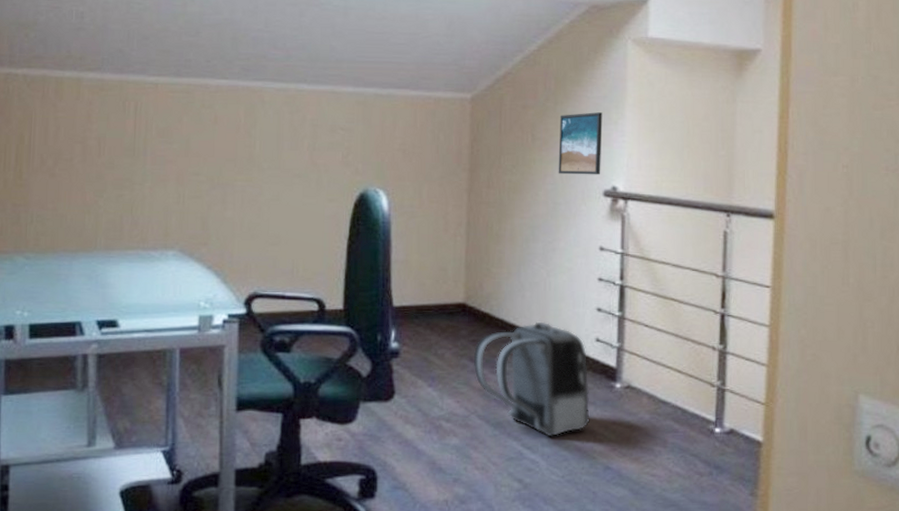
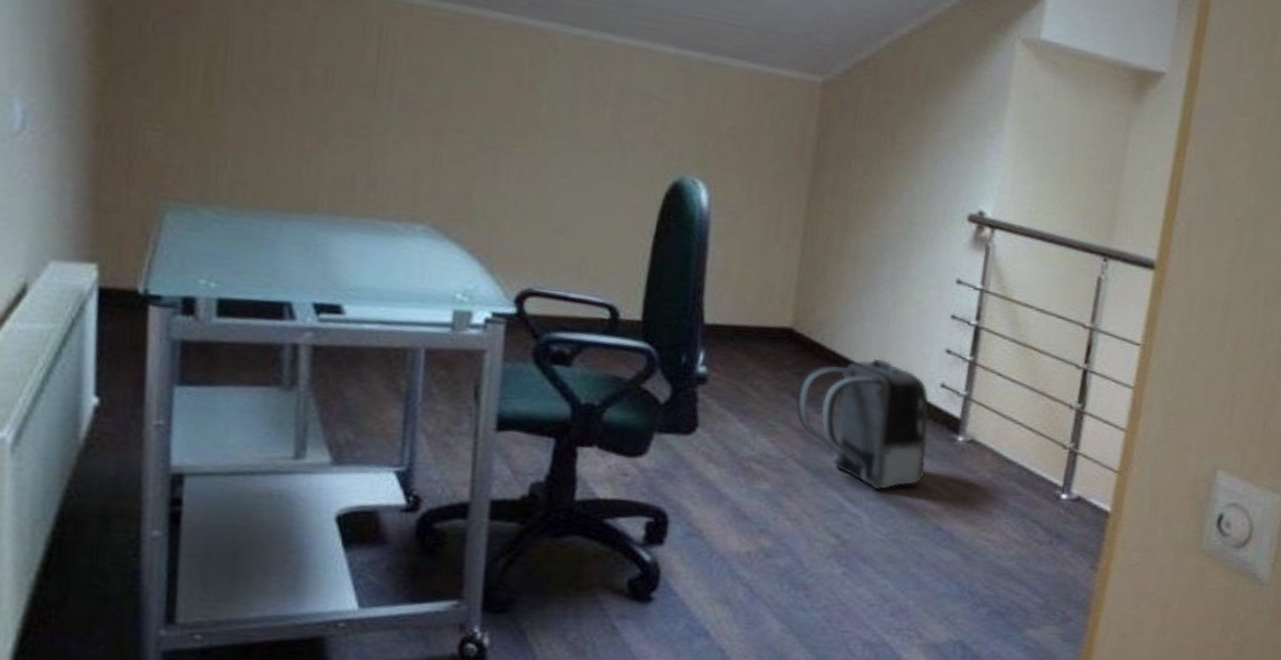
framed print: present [558,112,603,175] -> none [918,118,978,196]

